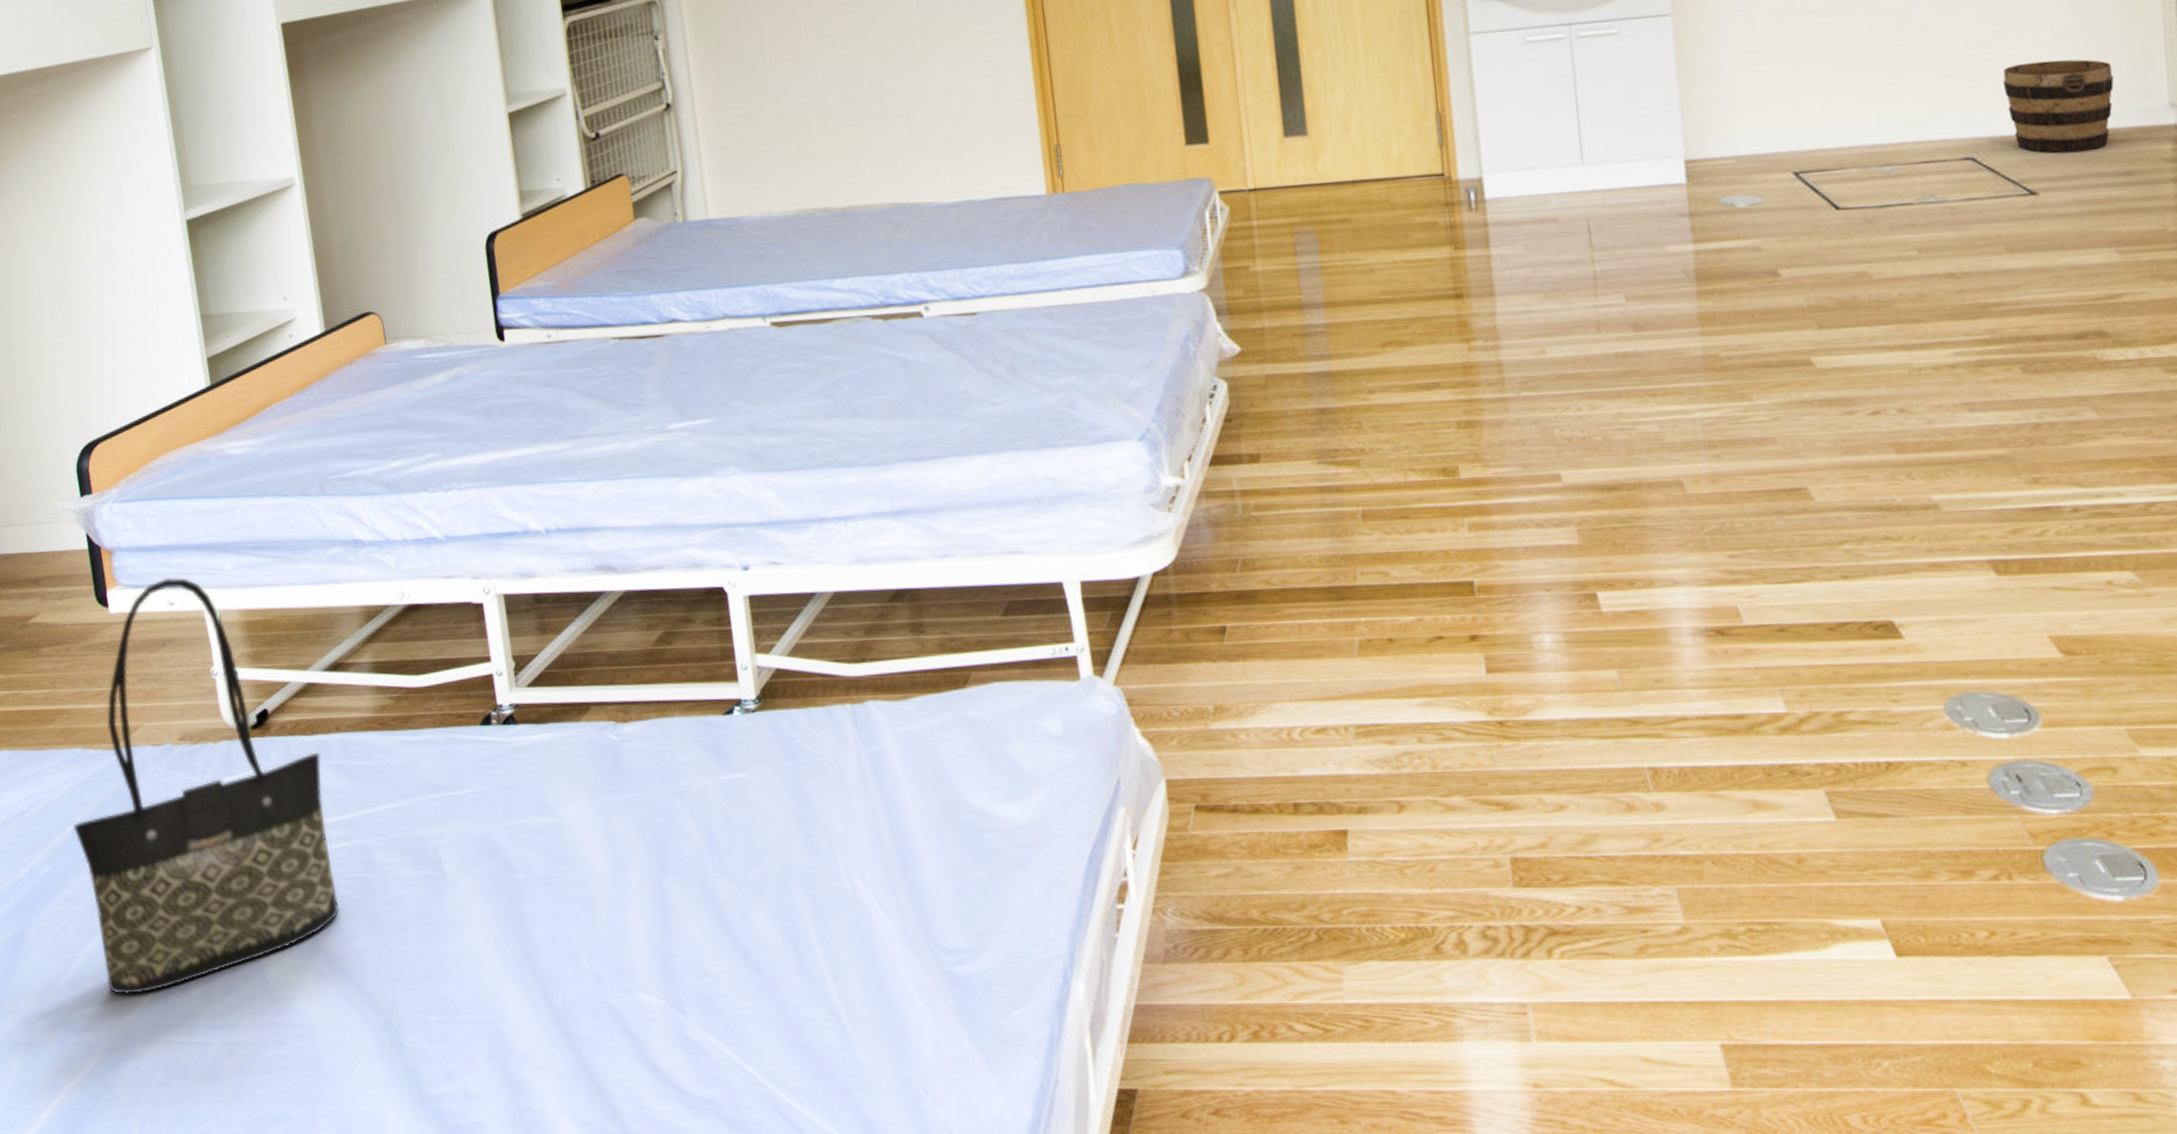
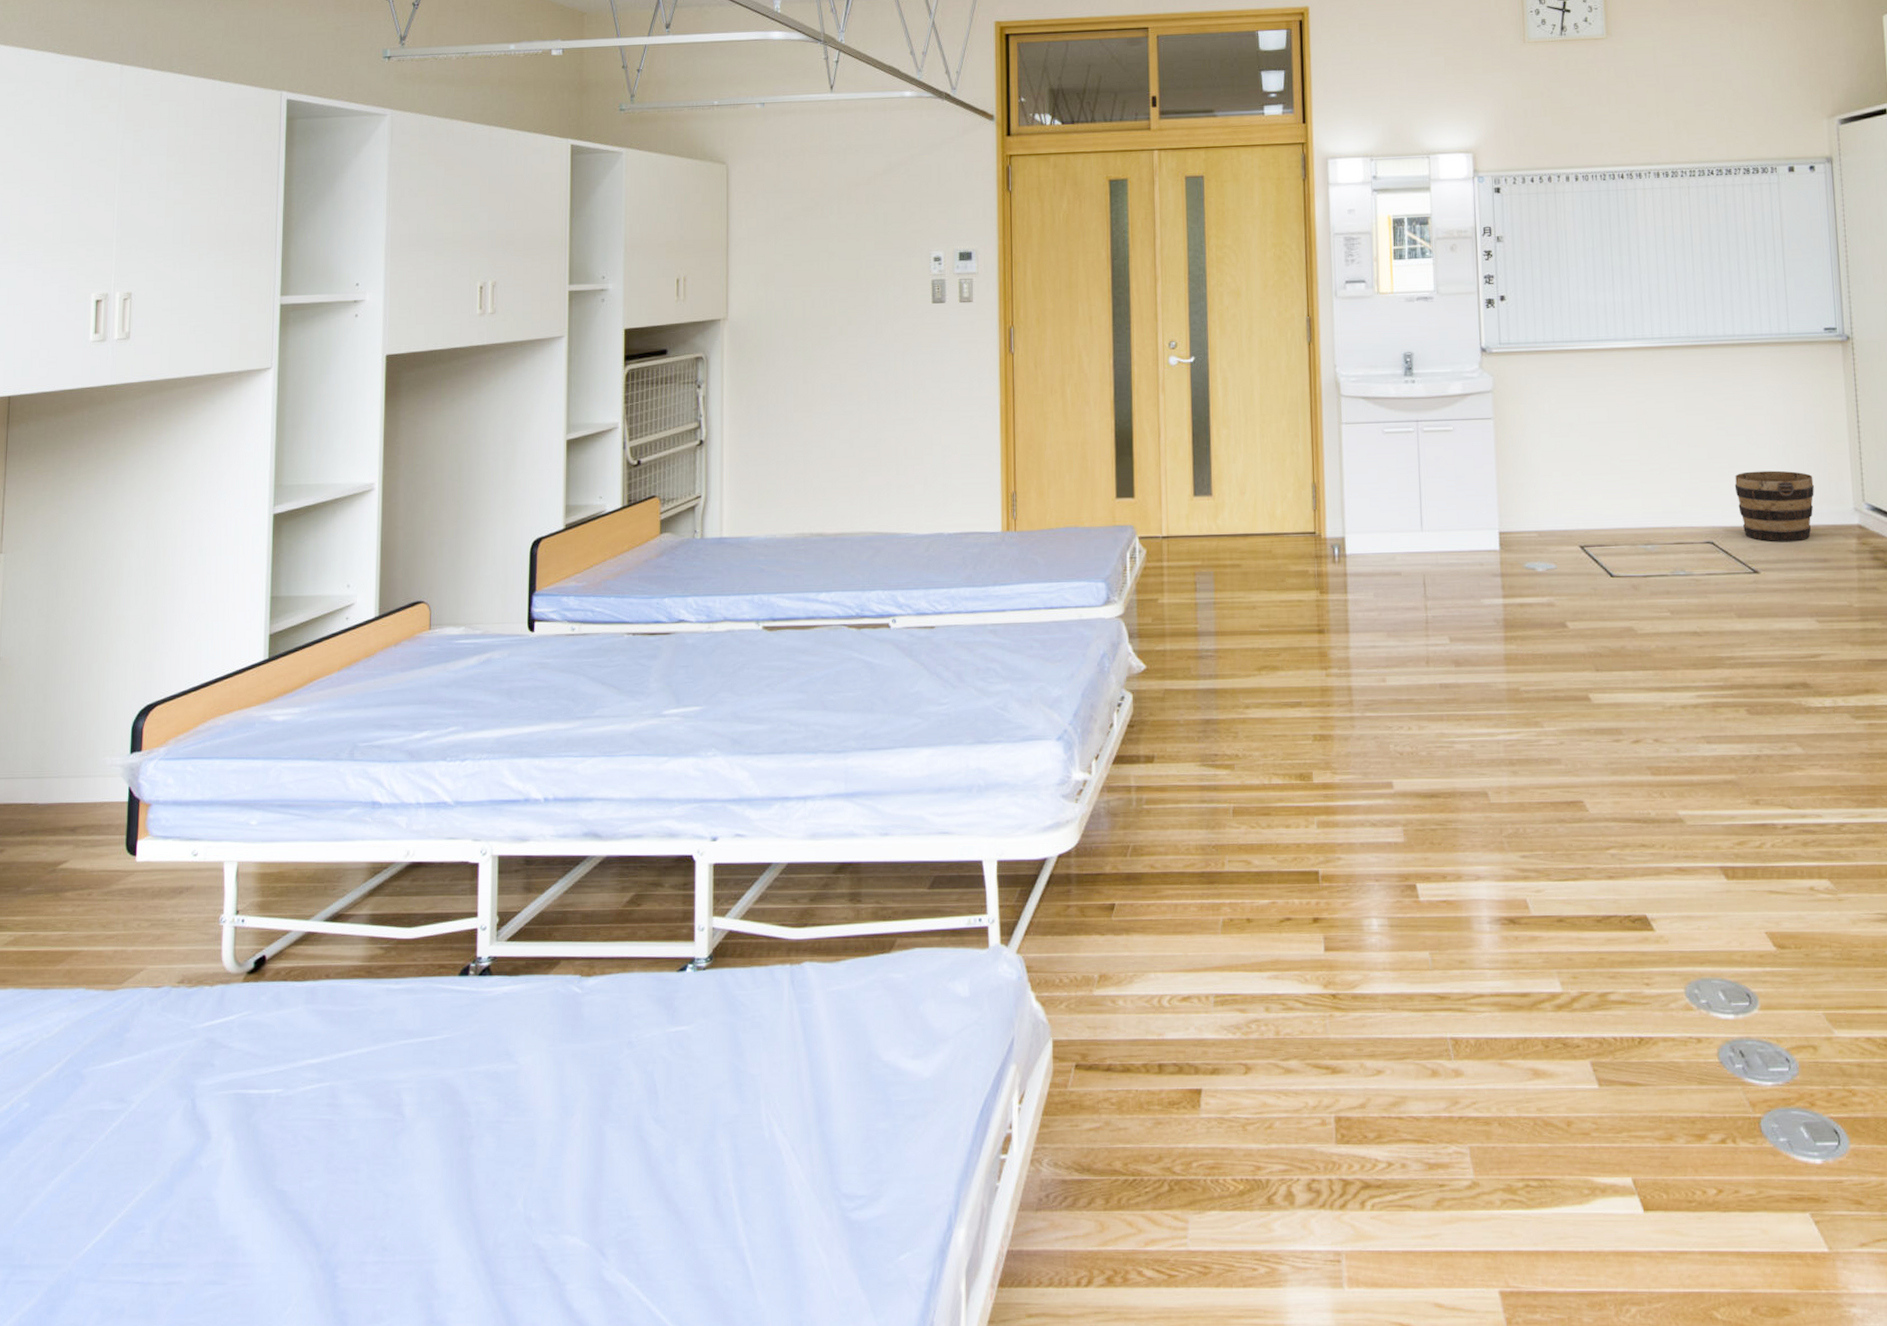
tote bag: present [73,577,339,995] -> none [60,830,307,1233]

